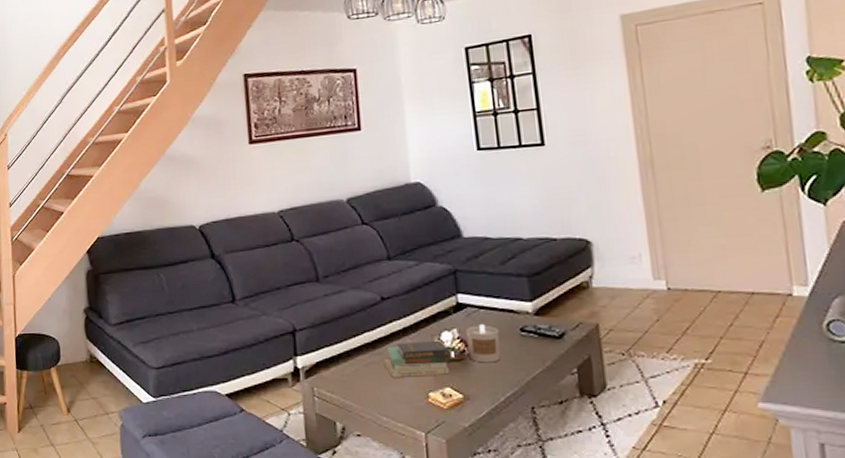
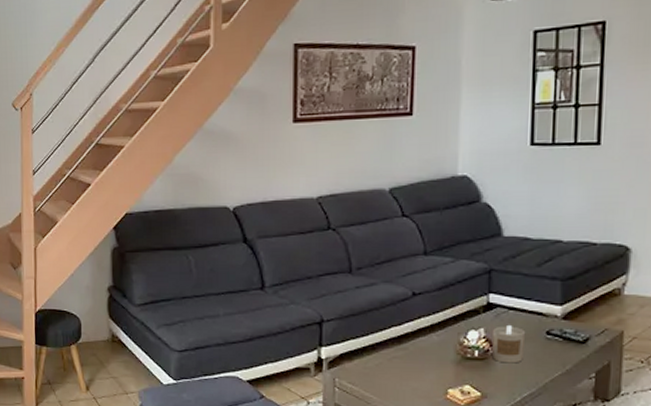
books: present [384,340,451,377] -> none [408,338,474,373]

